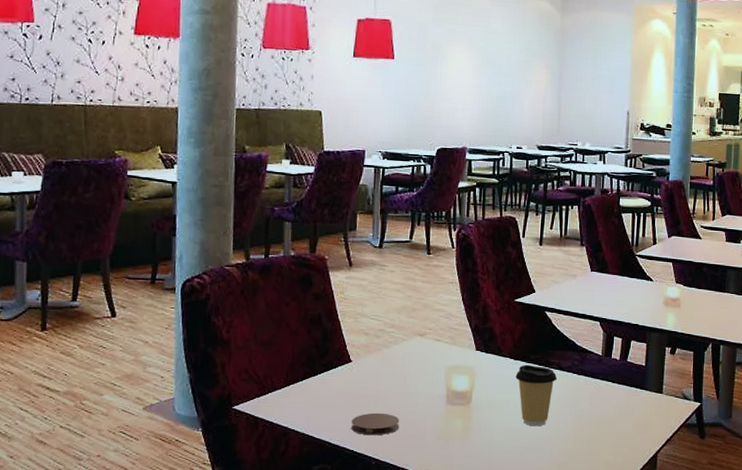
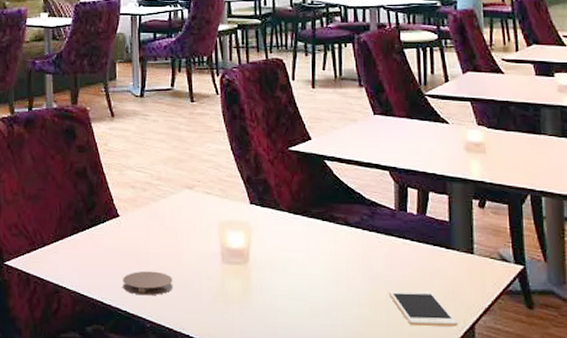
coffee cup: present [515,364,558,426] -> none [296,219,345,290]
cell phone: none [590,425,645,456] -> present [388,290,458,327]

